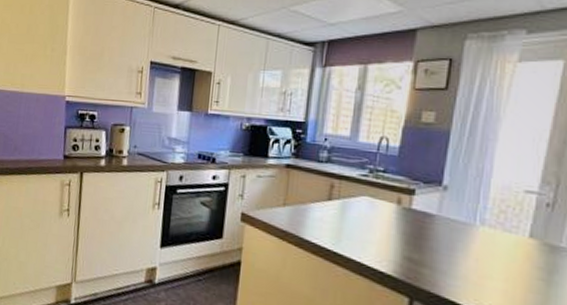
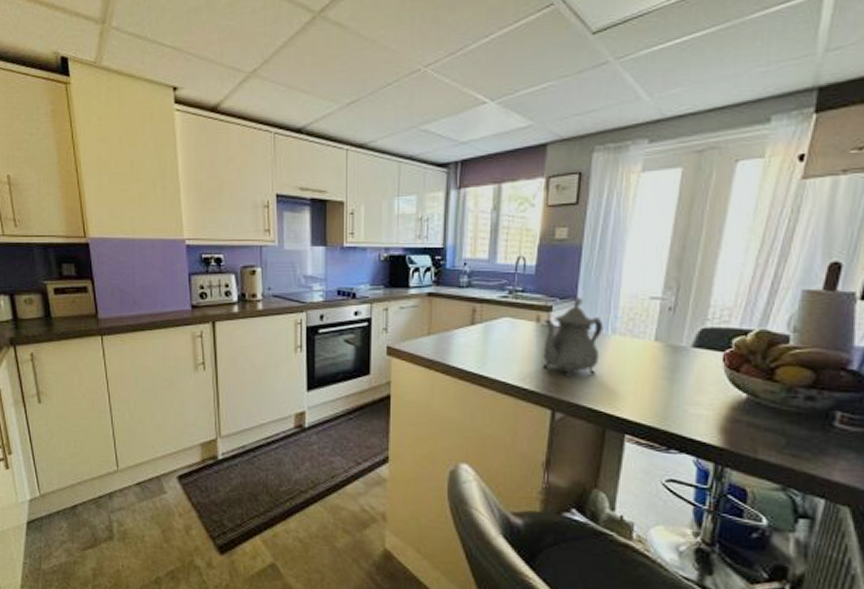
teapot: none [402,182,472,266] -> present [543,296,604,377]

